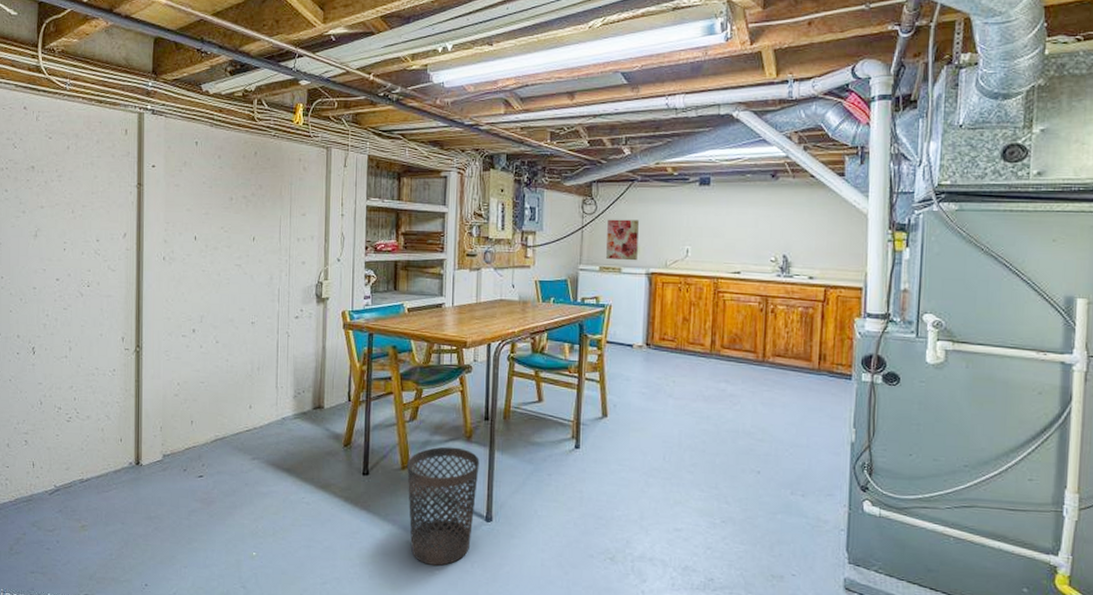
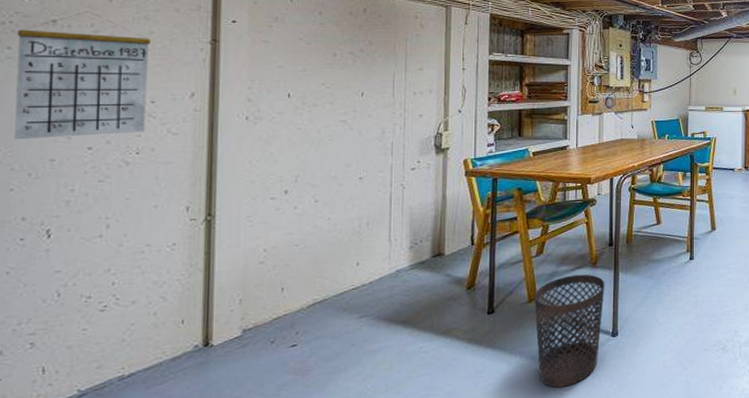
calendar: none [11,158,96,270] -> present [14,11,152,140]
wall art: present [606,219,639,261] -> none [711,68,735,101]

